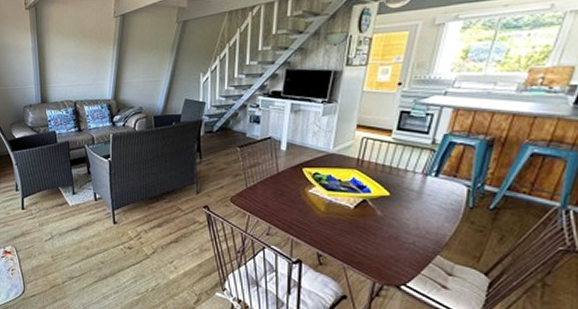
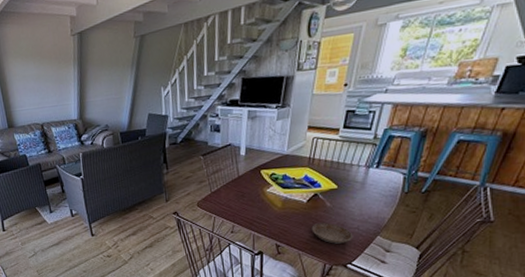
saucer: none [359,233,407,260] -> present [311,223,352,244]

